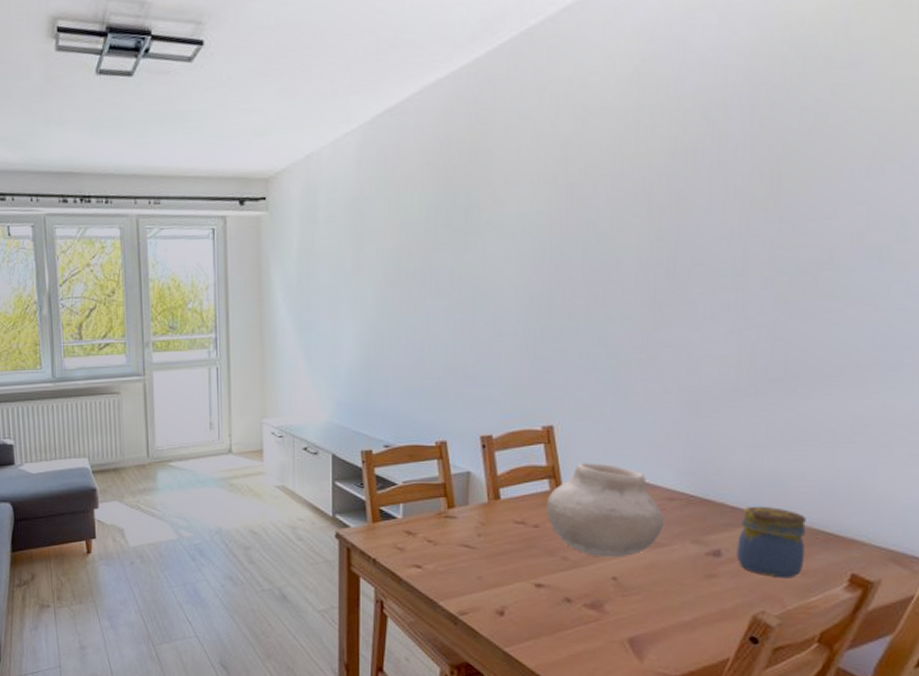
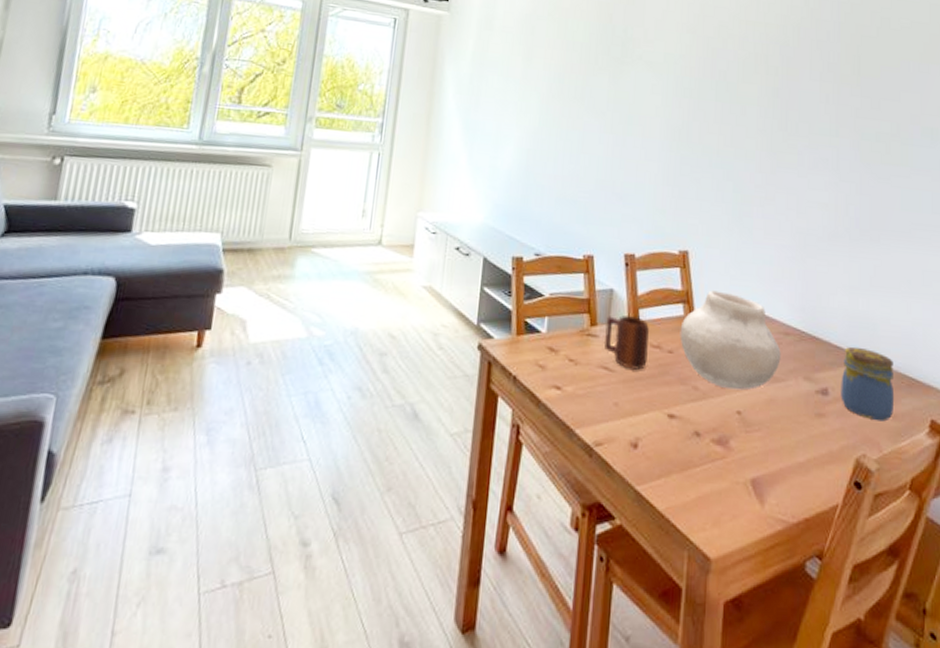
mug: none [463,494,511,545] -> present [603,315,649,370]

